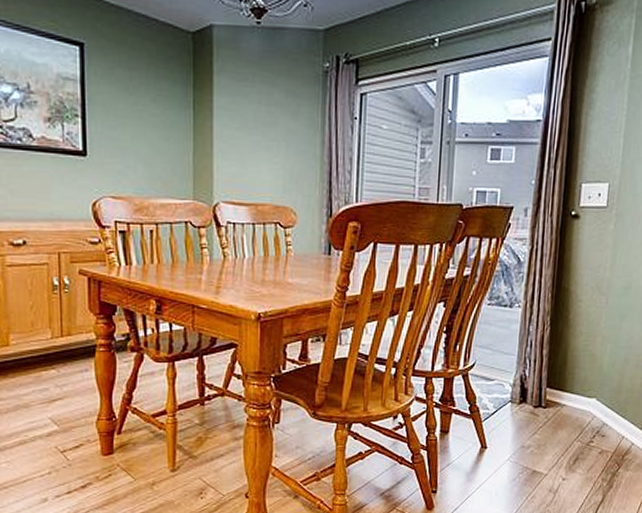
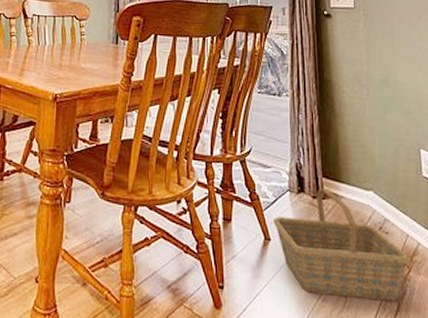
basket: none [492,398,621,494] -> present [274,188,410,301]

